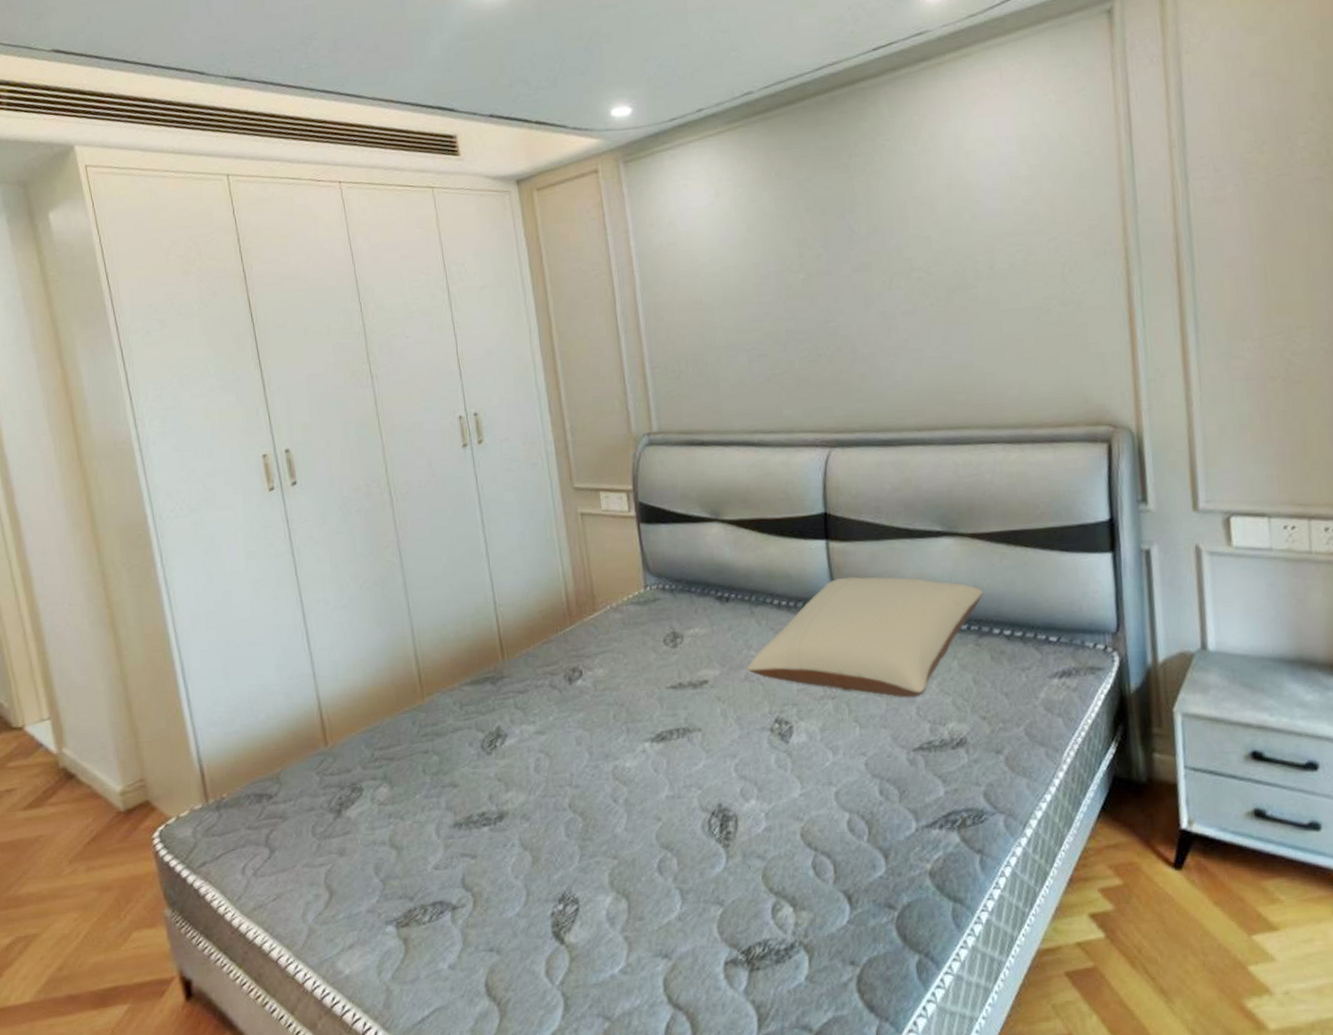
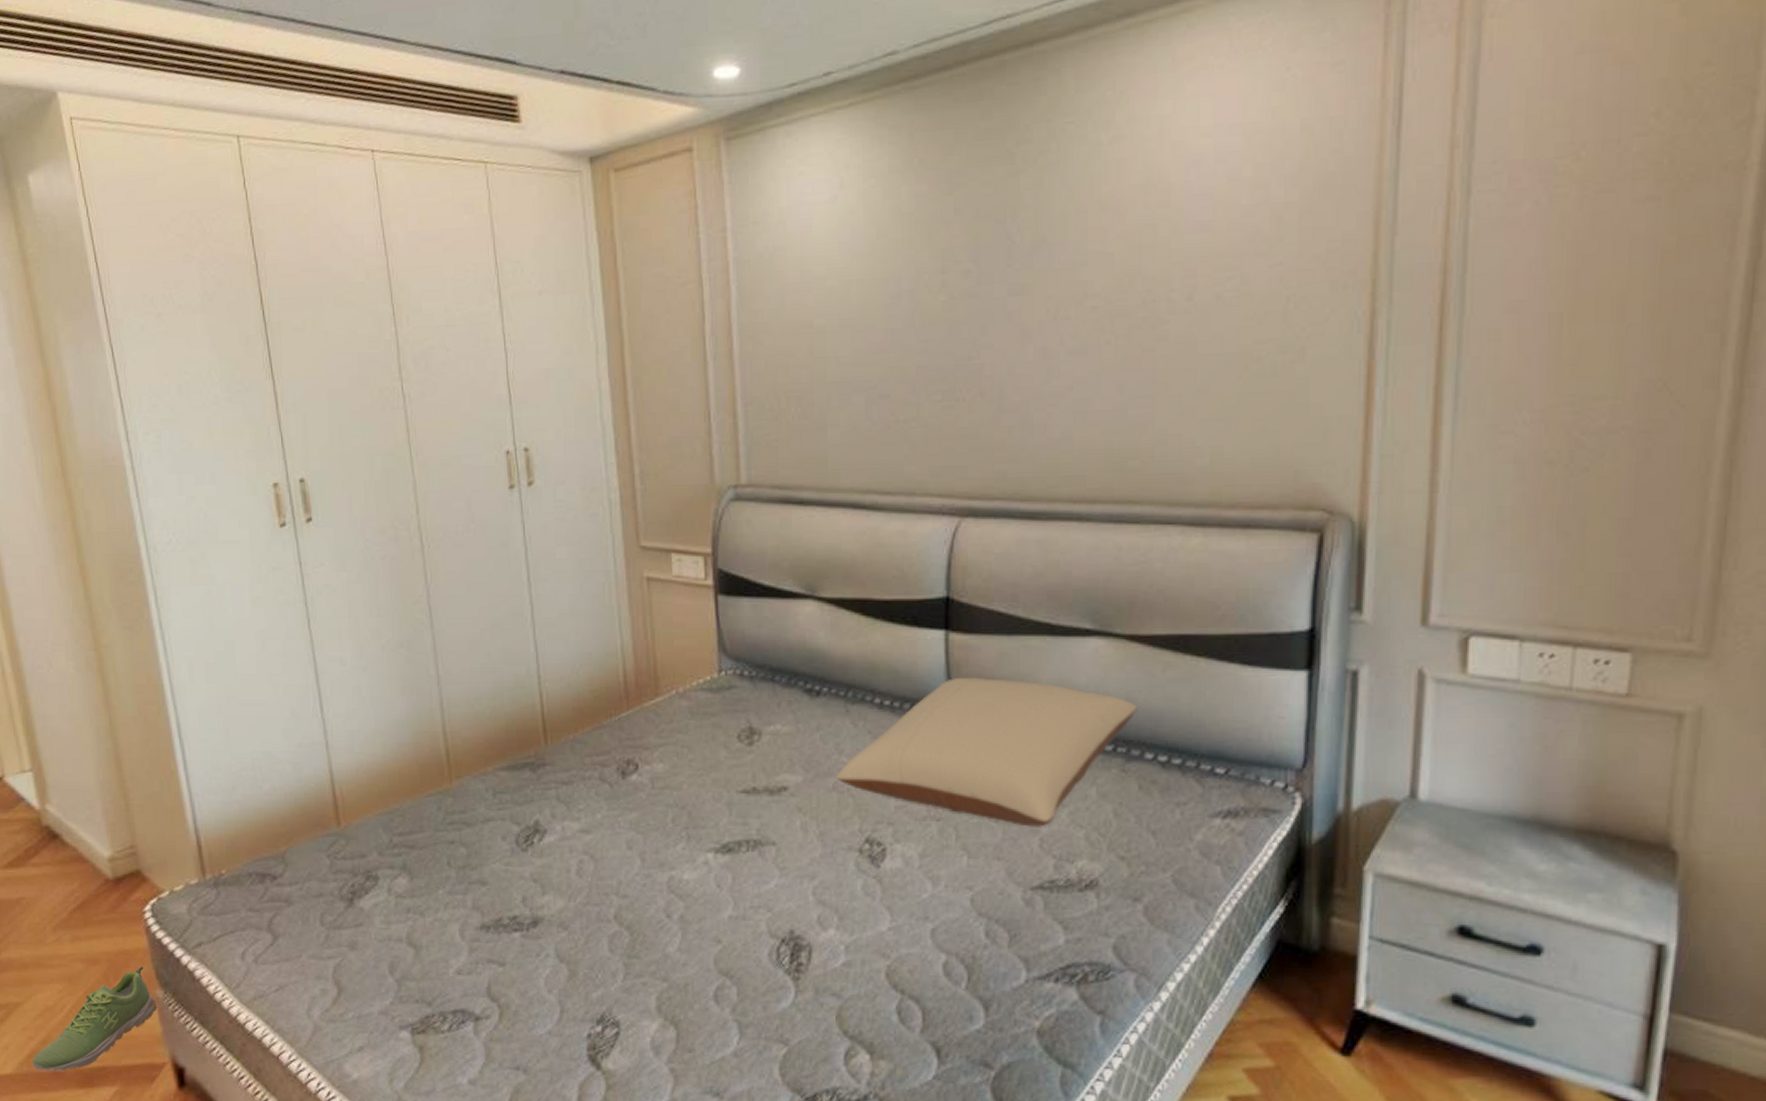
shoe: none [49,889,165,997] -> present [32,966,156,1072]

